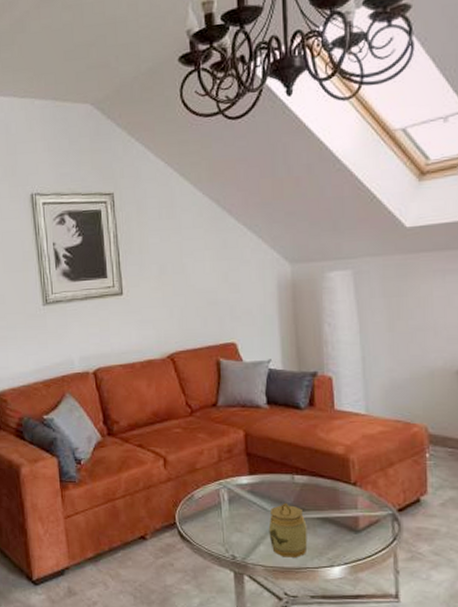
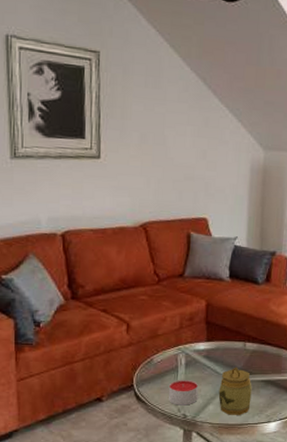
candle: none [213,516,246,546] -> present [168,379,199,406]

